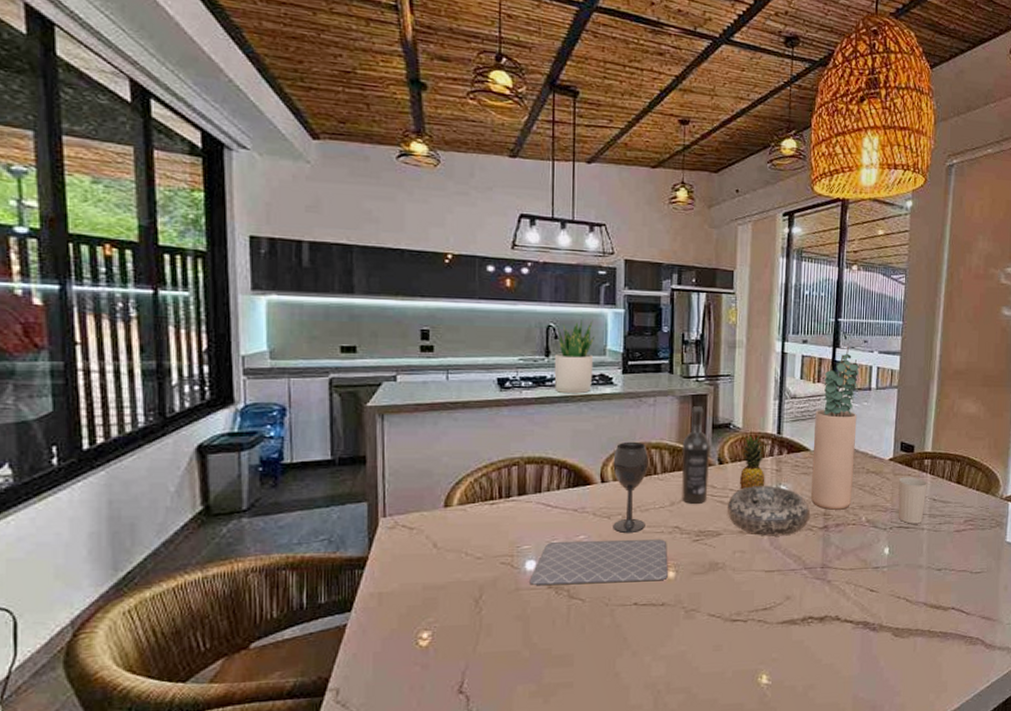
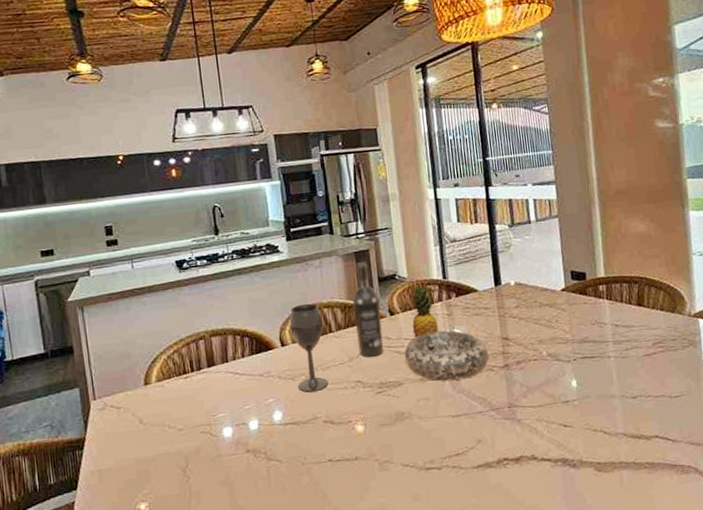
placemat: present [529,539,668,585] -> none [228,395,357,451]
planter: present [554,320,594,394] -> none [221,195,260,267]
vase: present [811,346,860,510] -> none [478,183,530,348]
cup: present [898,477,927,524] -> none [575,304,608,354]

